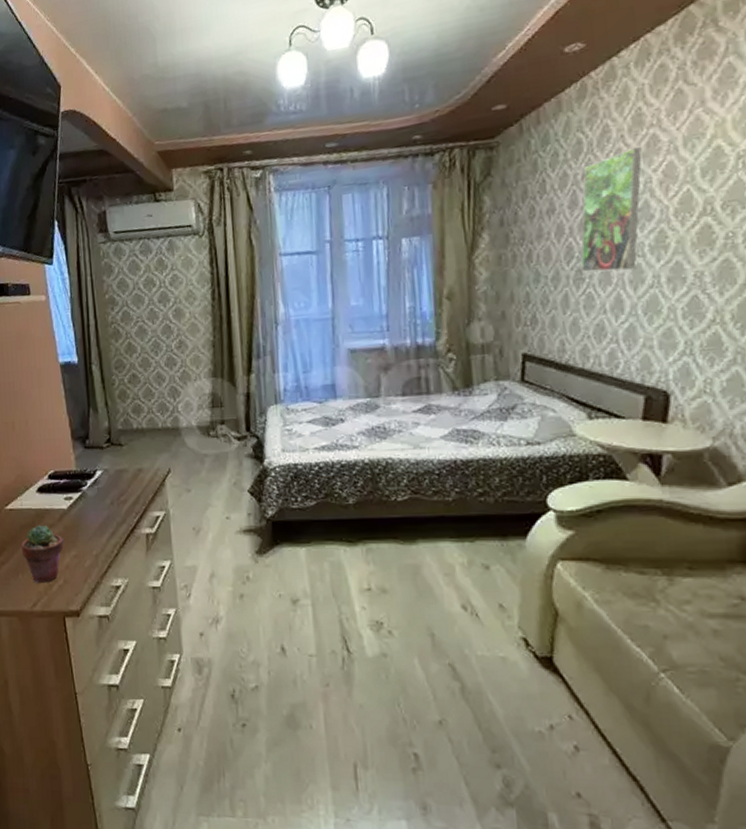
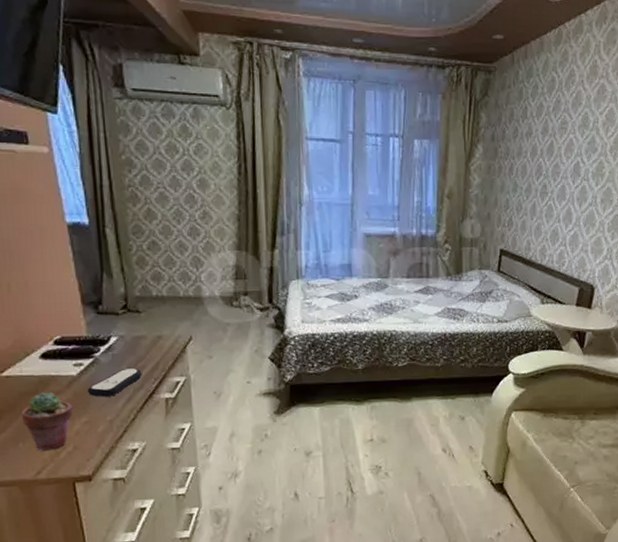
remote control: none [75,502,125,531] -> present [87,368,142,397]
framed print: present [580,147,642,273] -> none [545,92,594,190]

